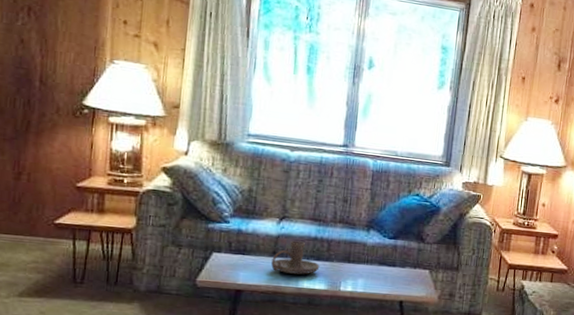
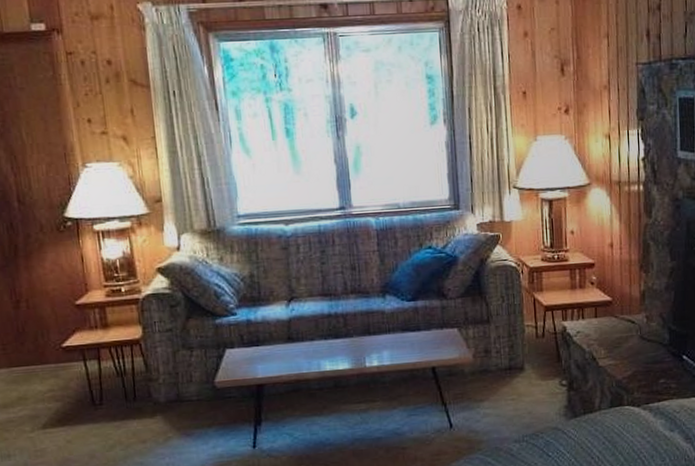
candle holder: present [271,240,320,275] -> none [288,320,340,358]

